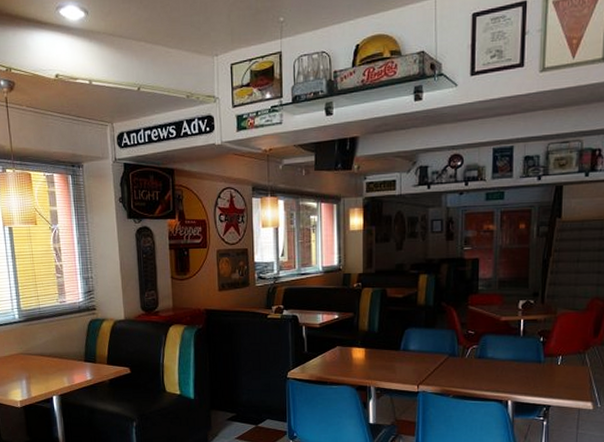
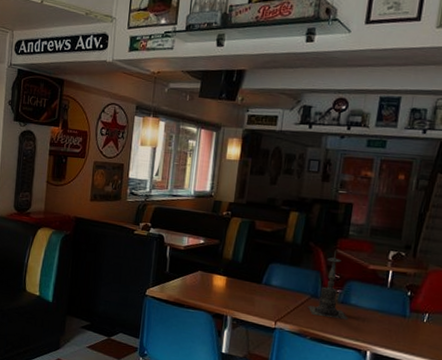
candle holder: none [447,307,487,374] -> present [308,251,348,320]

